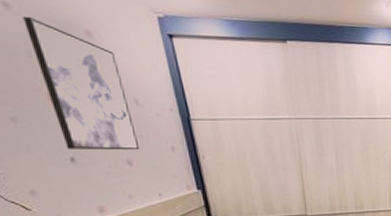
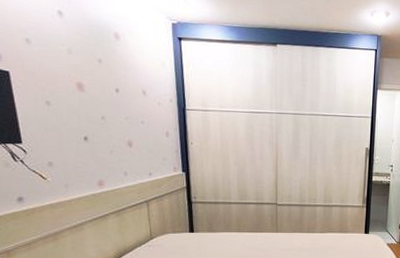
wall art: present [23,15,140,151] -> none [70,21,141,134]

